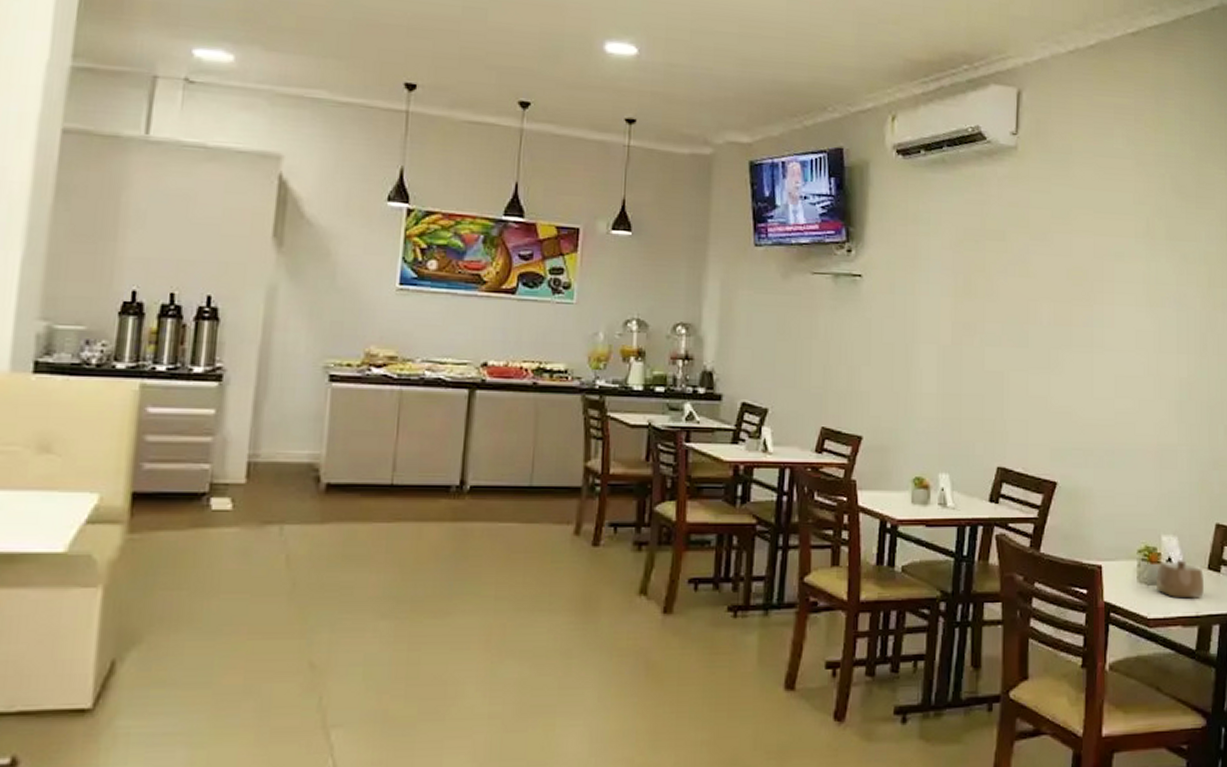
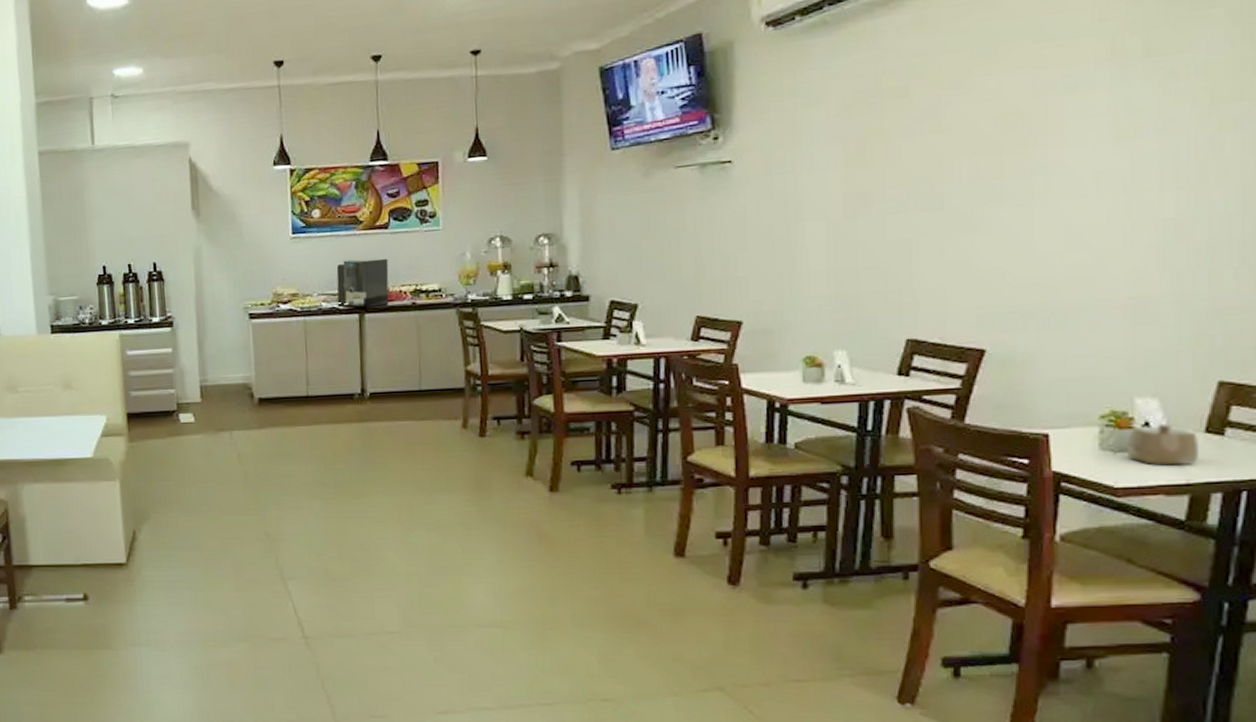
coffee machine: none [444,324,511,386] -> present [336,257,389,311]

